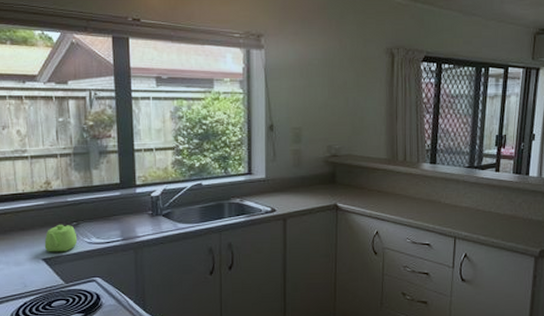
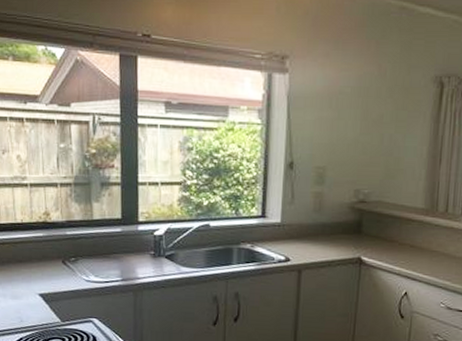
teapot: present [44,224,78,252] -> none [41,258,76,289]

